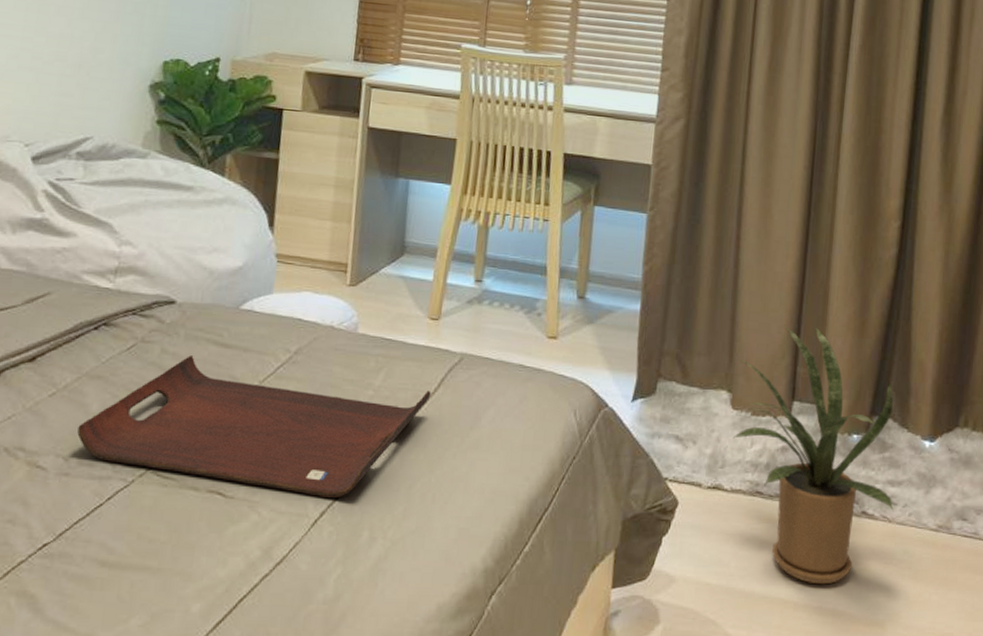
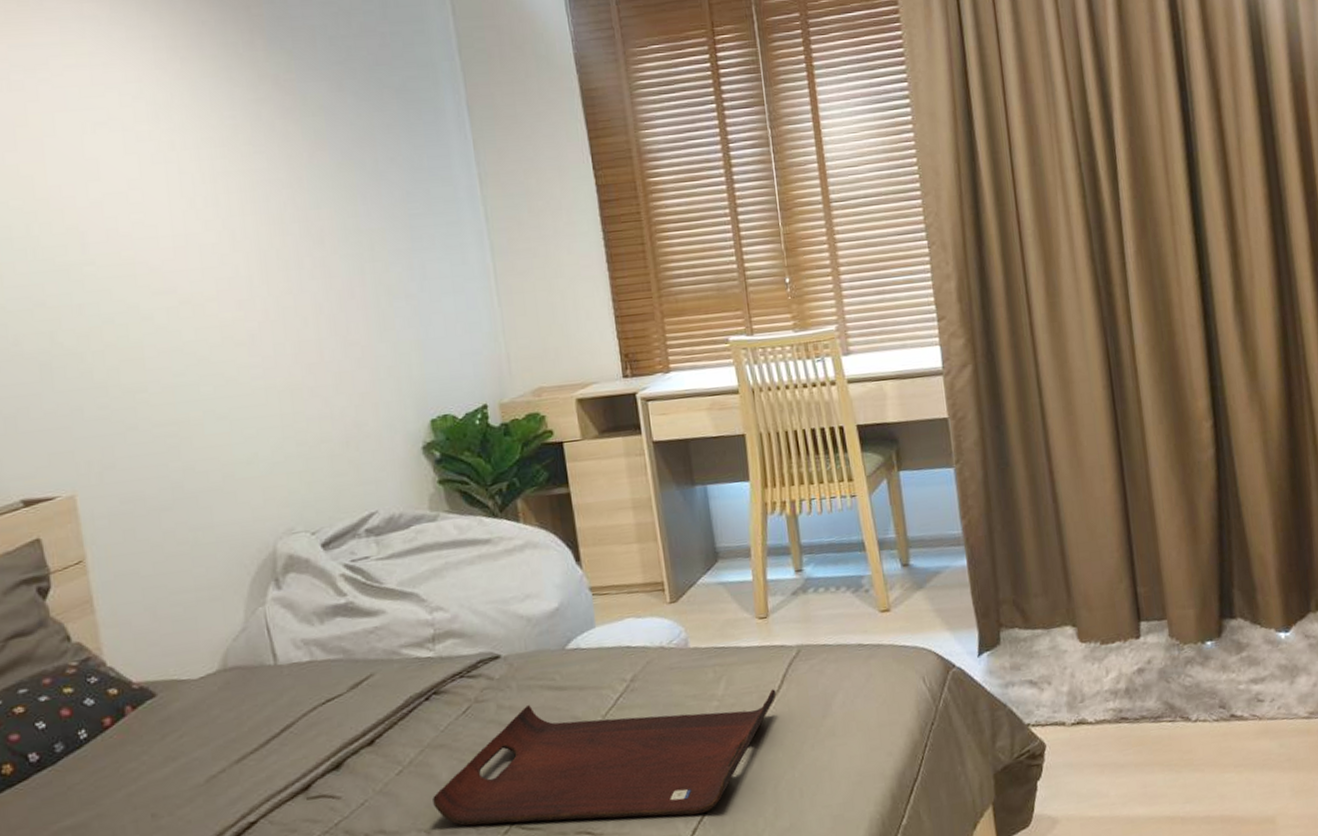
house plant: present [732,325,894,585] -> none [1075,544,1262,796]

